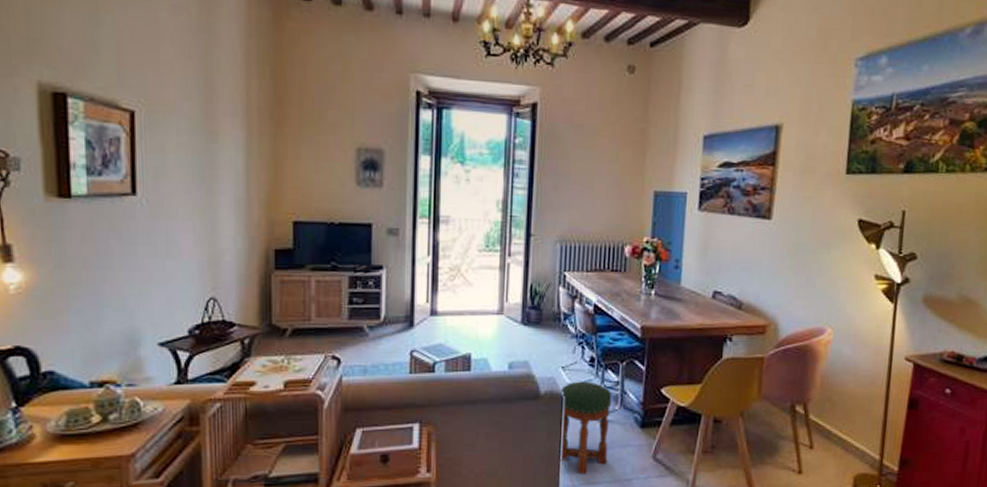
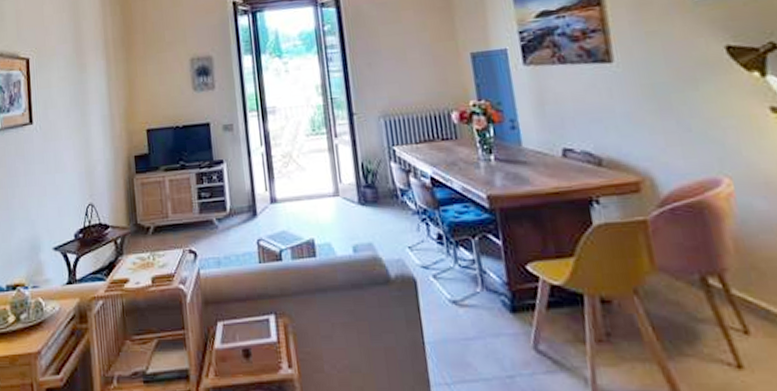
stool: present [559,381,613,474] -> none [412,261,481,370]

